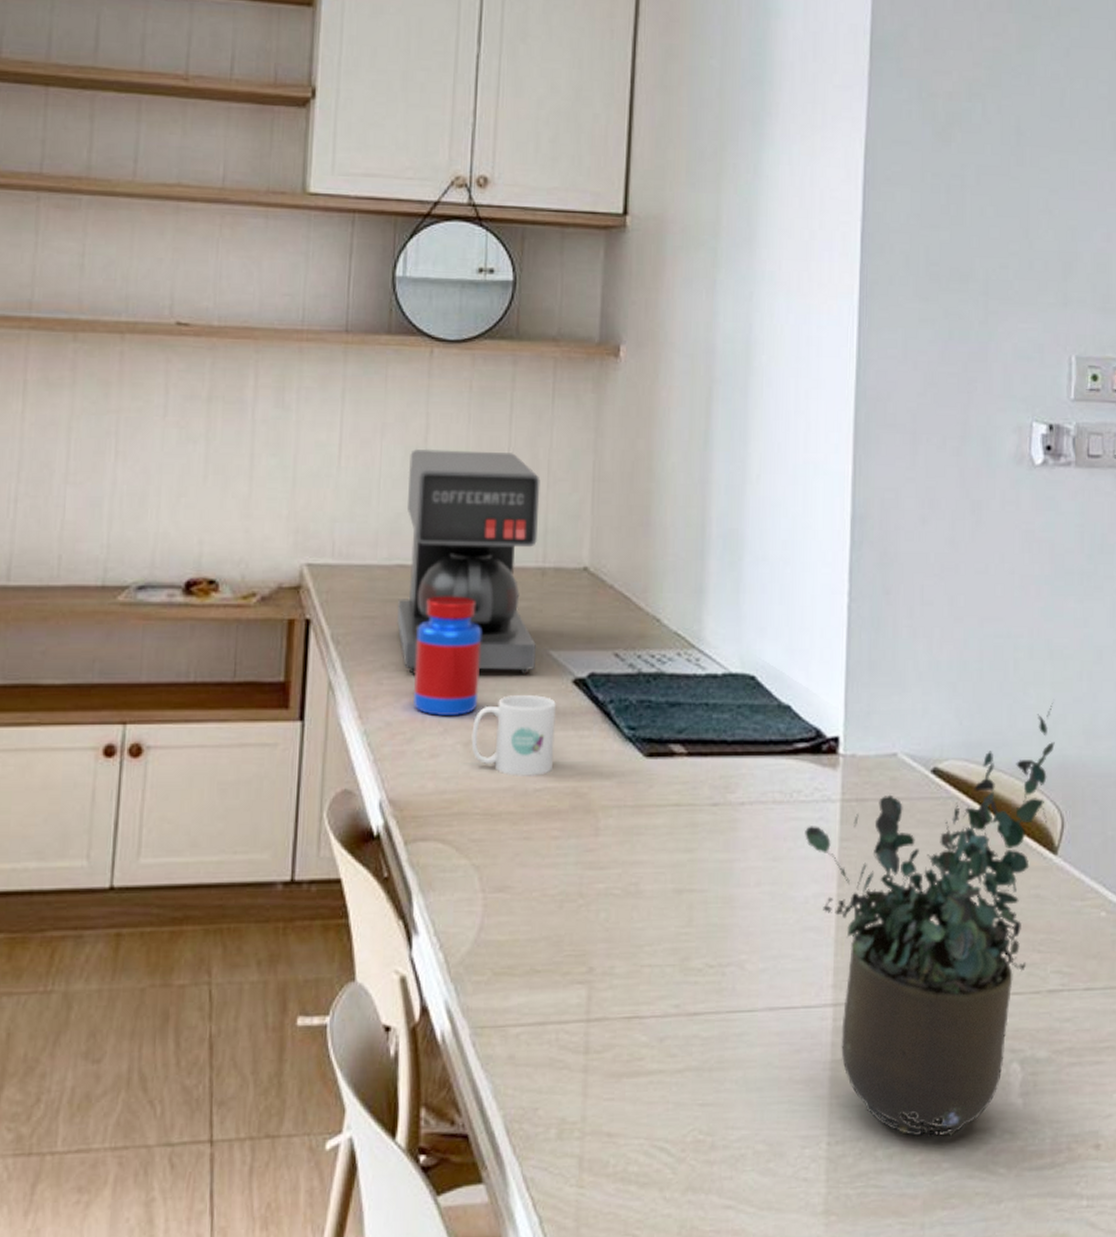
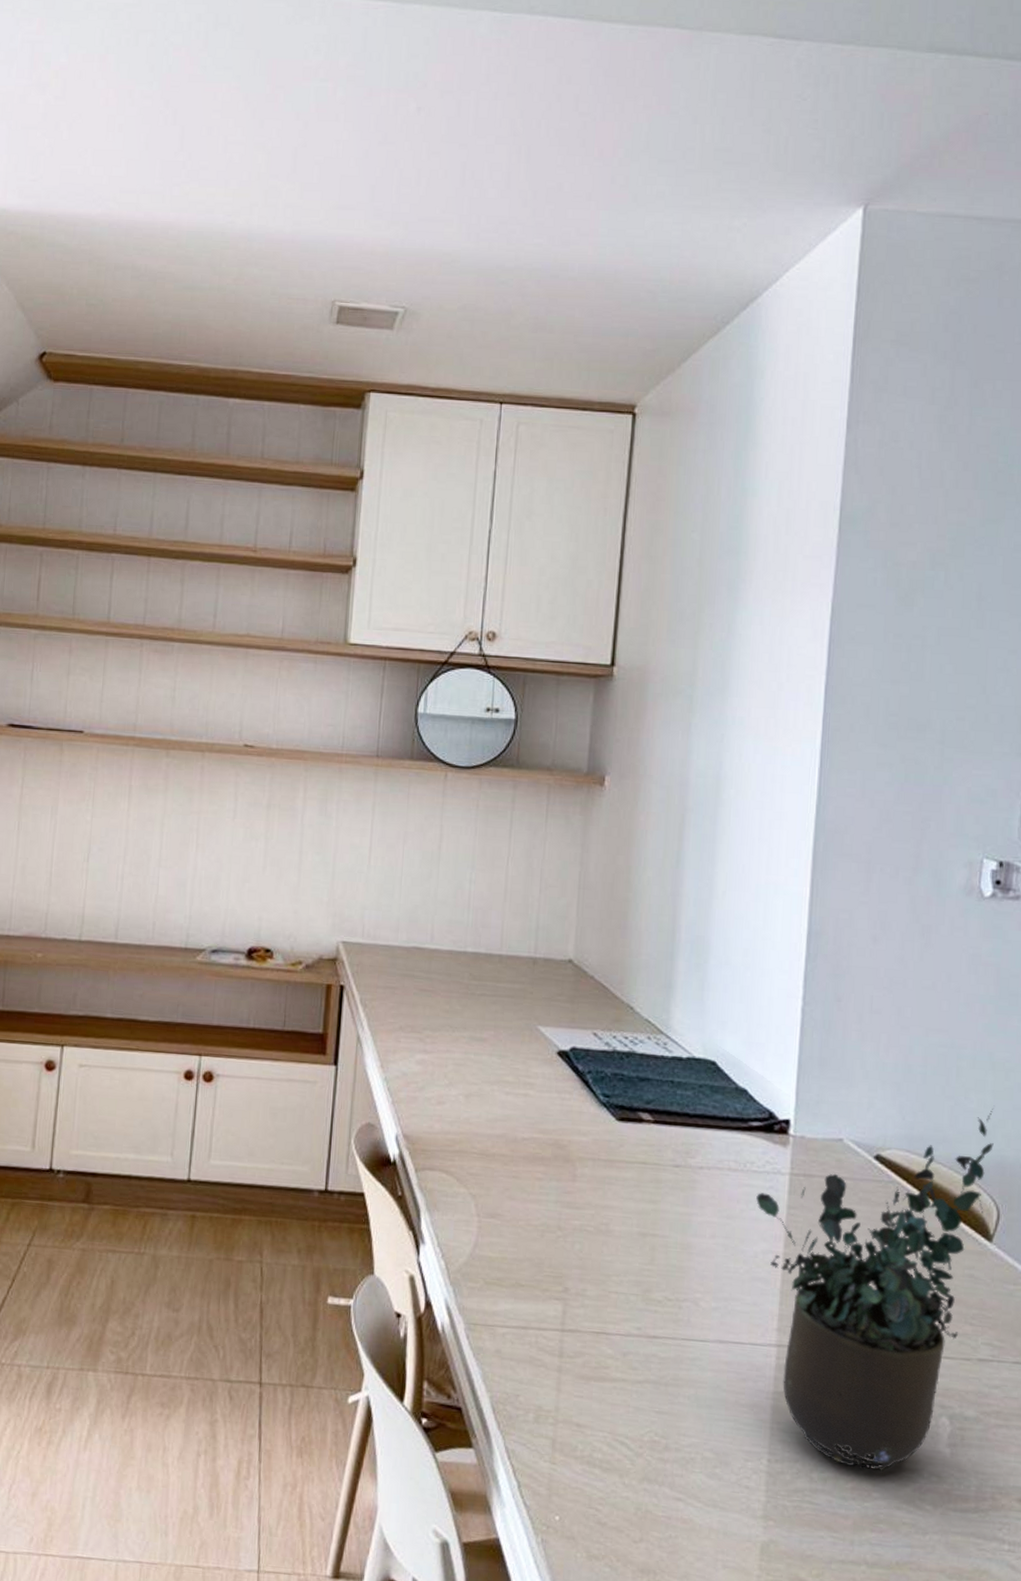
coffee maker: present [397,448,540,675] -> none [413,854,534,1045]
jar: present [414,596,481,716] -> none [425,974,482,1073]
mug: present [471,695,557,778] -> none [471,1060,543,1128]

